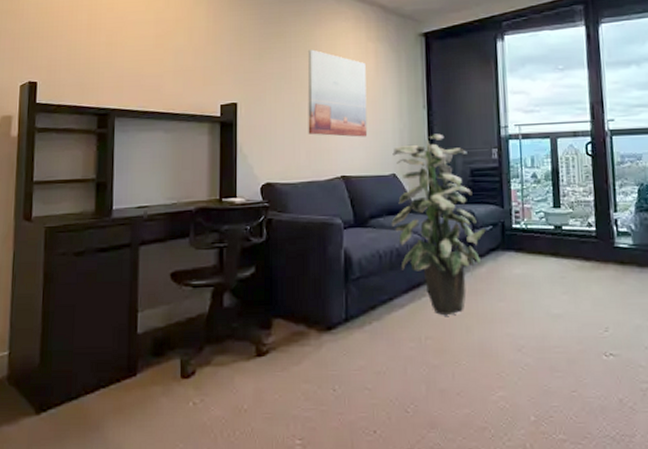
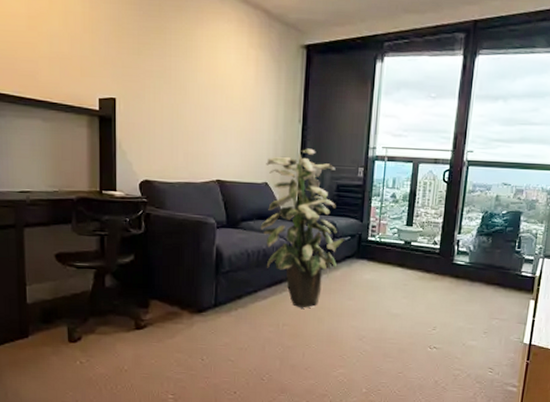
wall art: present [307,49,368,137] -> none [186,50,246,145]

